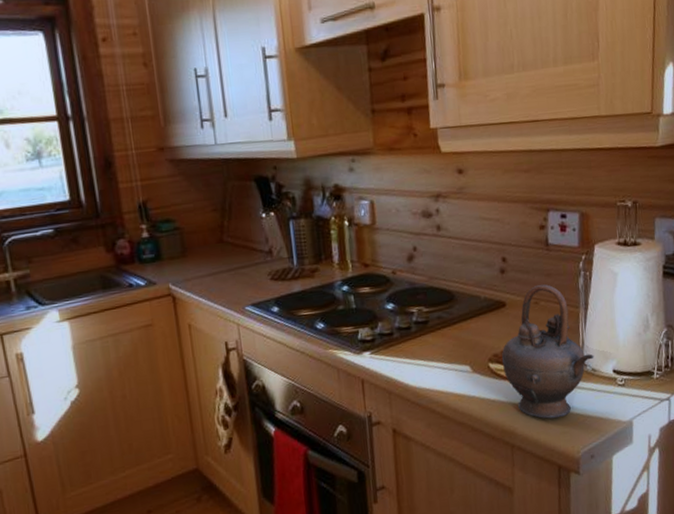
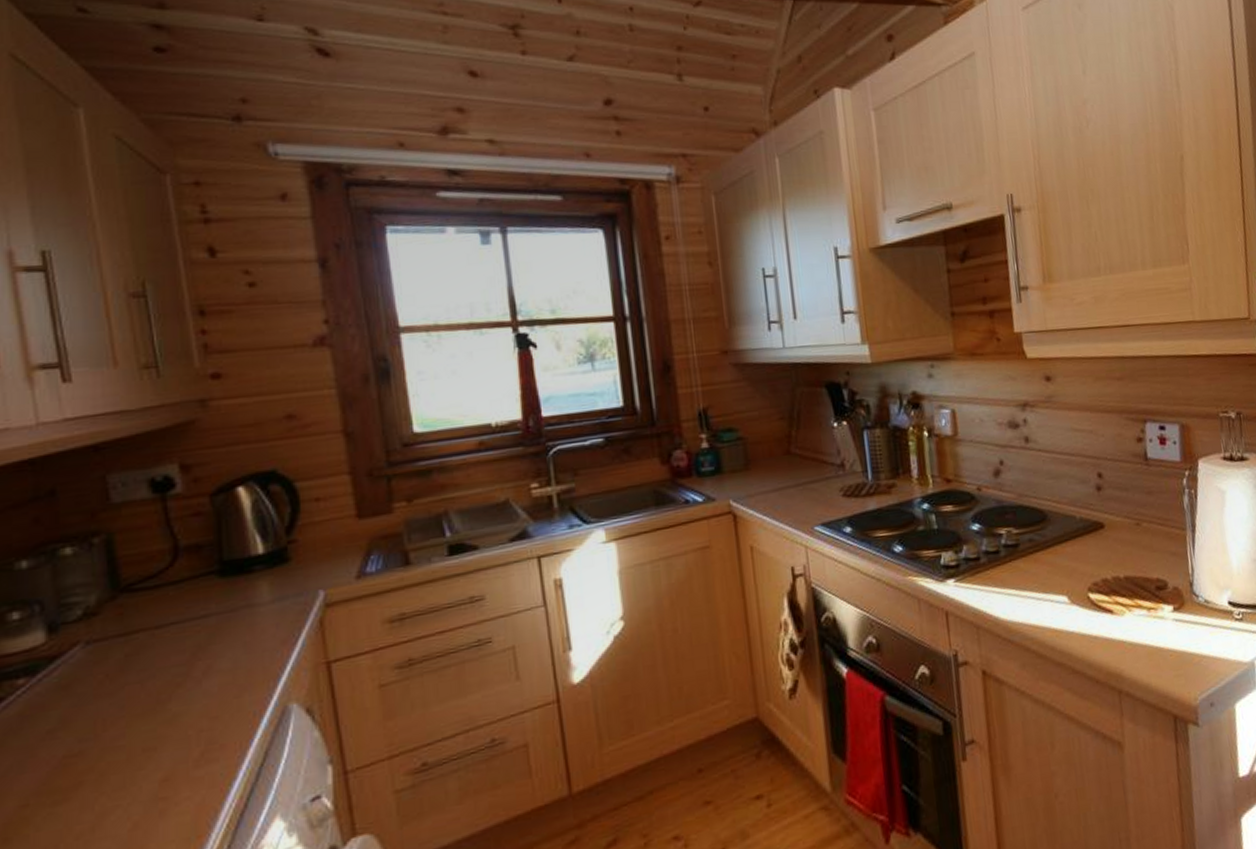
teapot: present [502,284,594,419] -> none [1102,502,1206,659]

